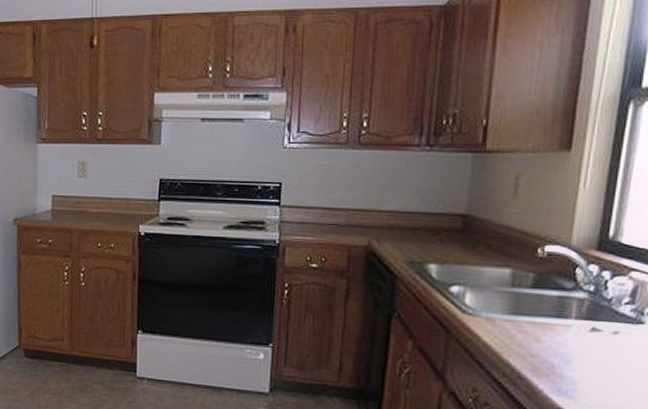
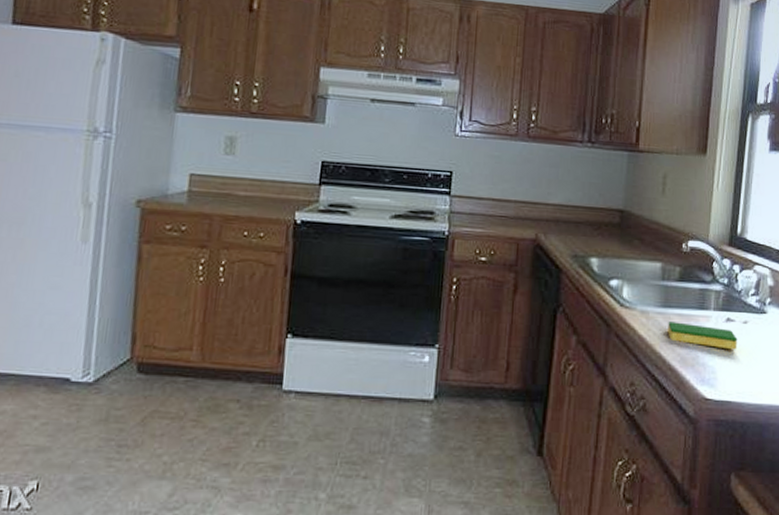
dish sponge: none [517,329,605,362] -> present [667,322,738,350]

